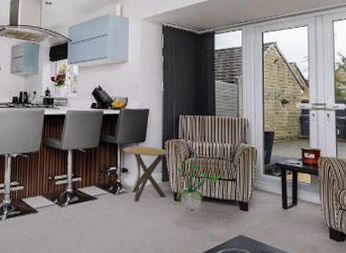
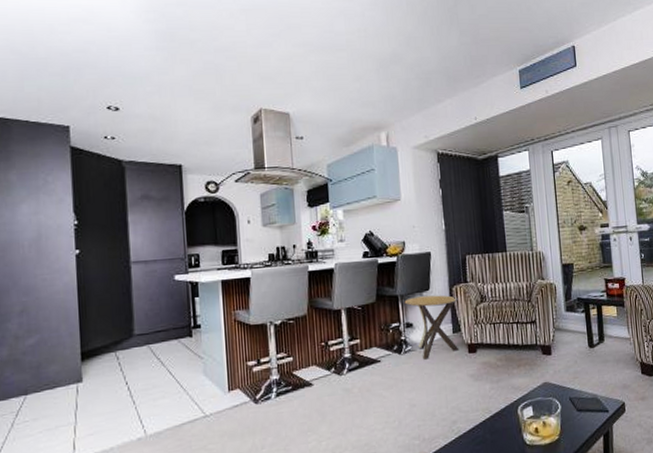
potted plant: present [177,154,221,210] -> none [468,299,519,361]

